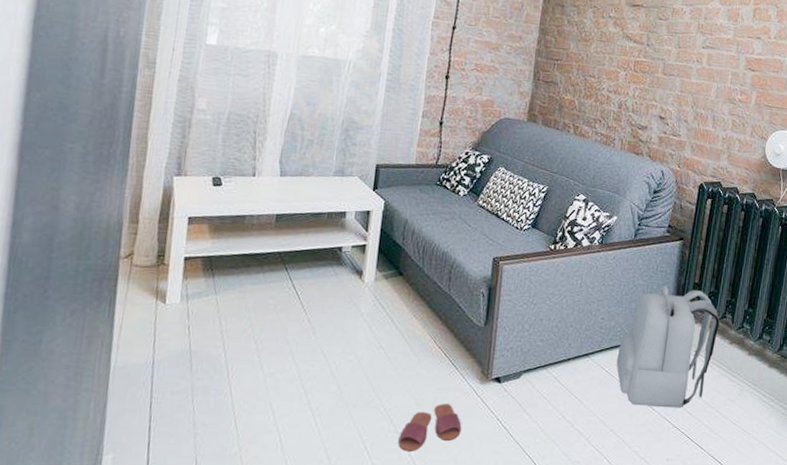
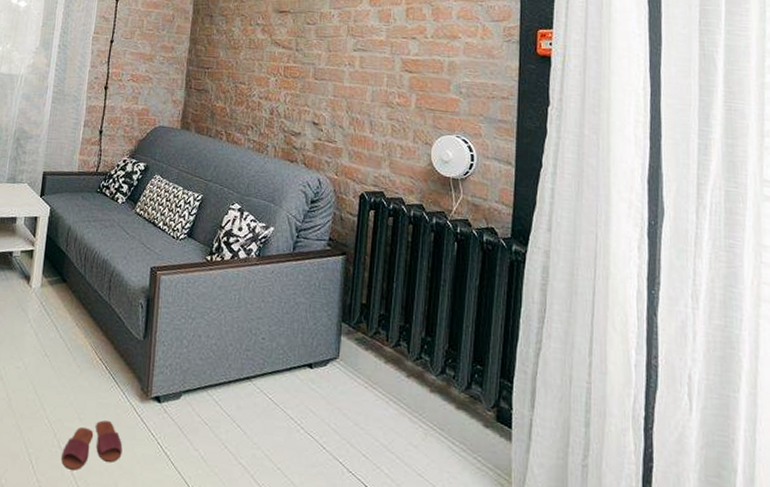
backpack: present [616,286,720,408] -> none [280,305,394,450]

